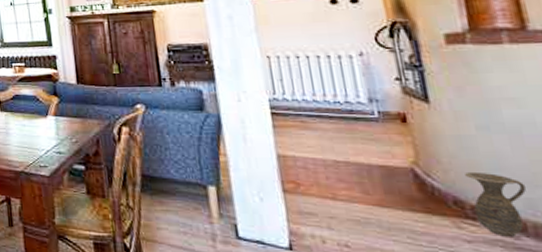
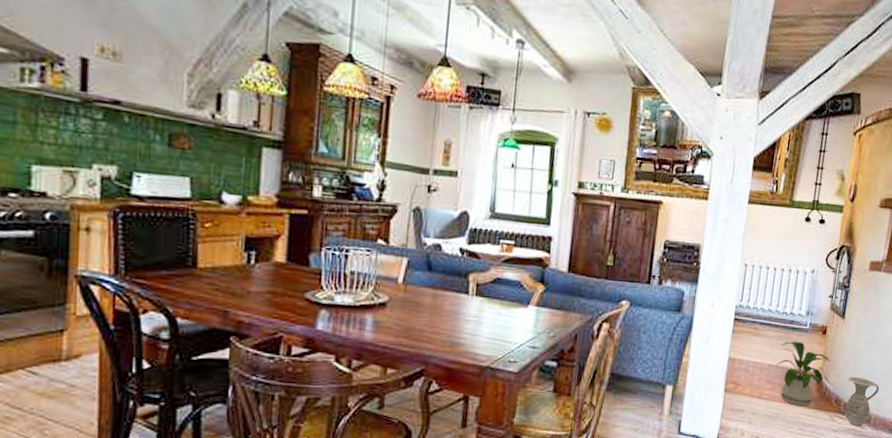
house plant: none [344,133,426,210] -> present [776,341,830,407]

